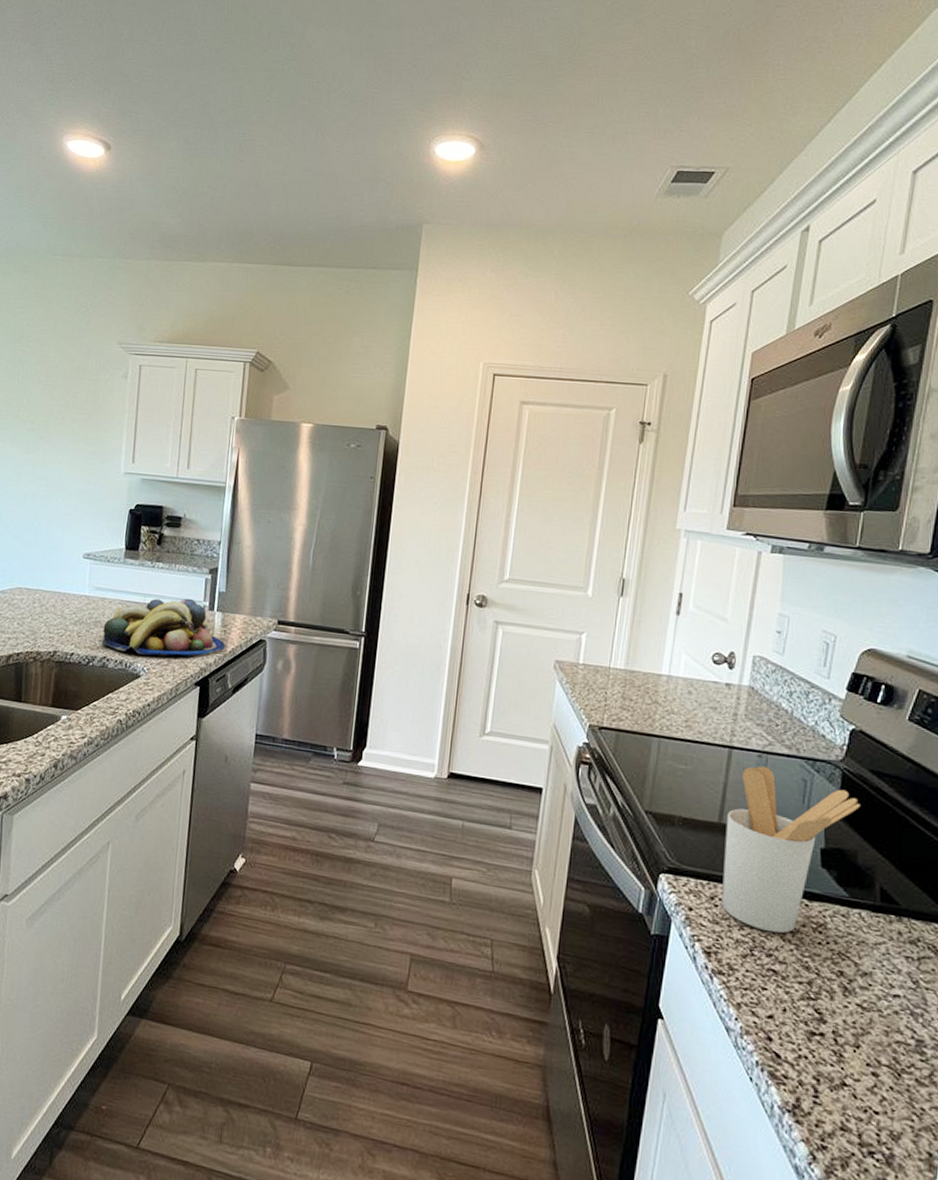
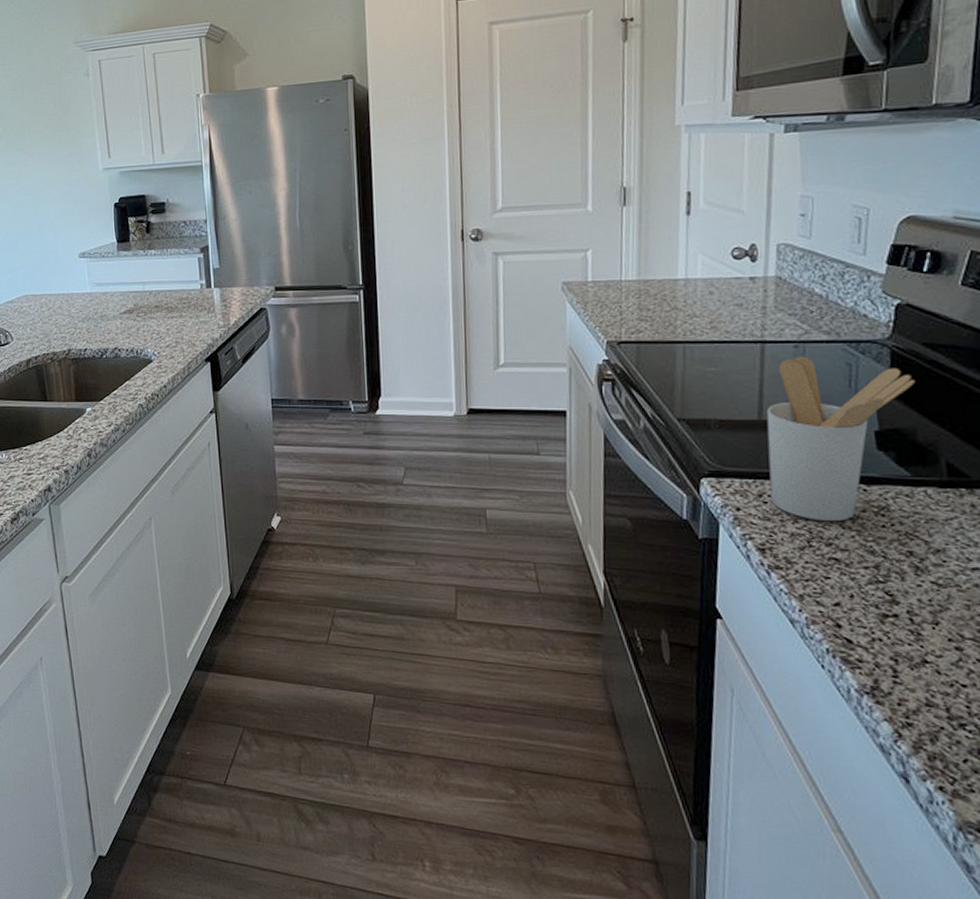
fruit bowl: present [101,598,226,656] -> none [110,279,228,341]

